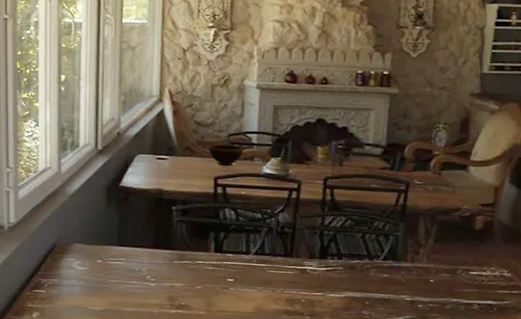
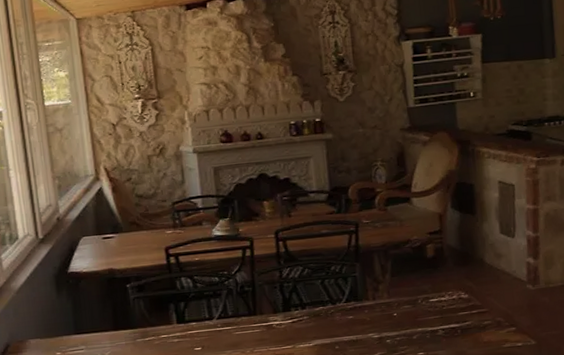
bowl: present [208,144,244,166] -> none [154,212,190,235]

